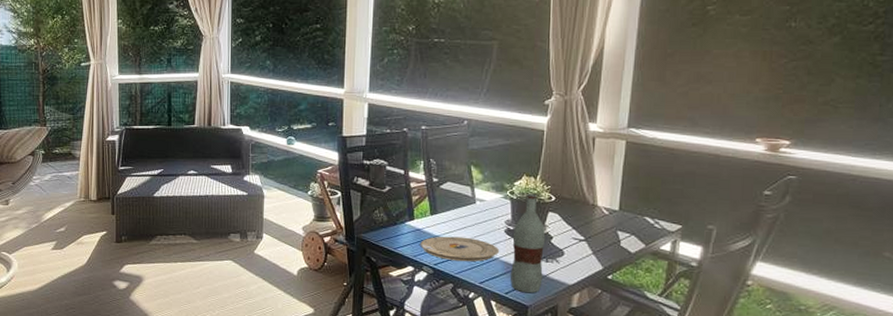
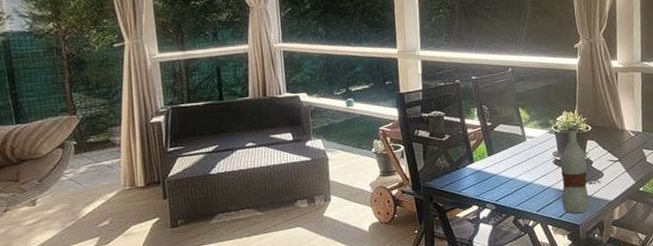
plate: present [420,236,500,262] -> none [481,172,551,195]

